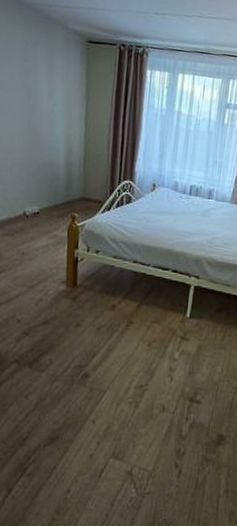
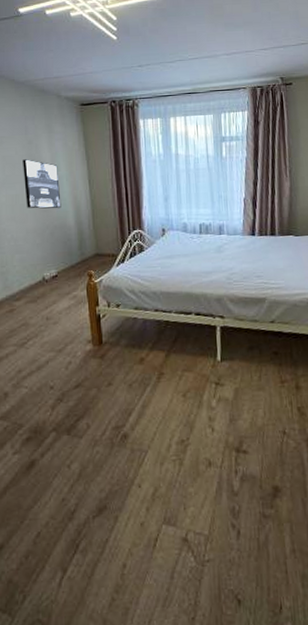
wall art: none [15,87,55,146] -> present [23,159,61,209]

